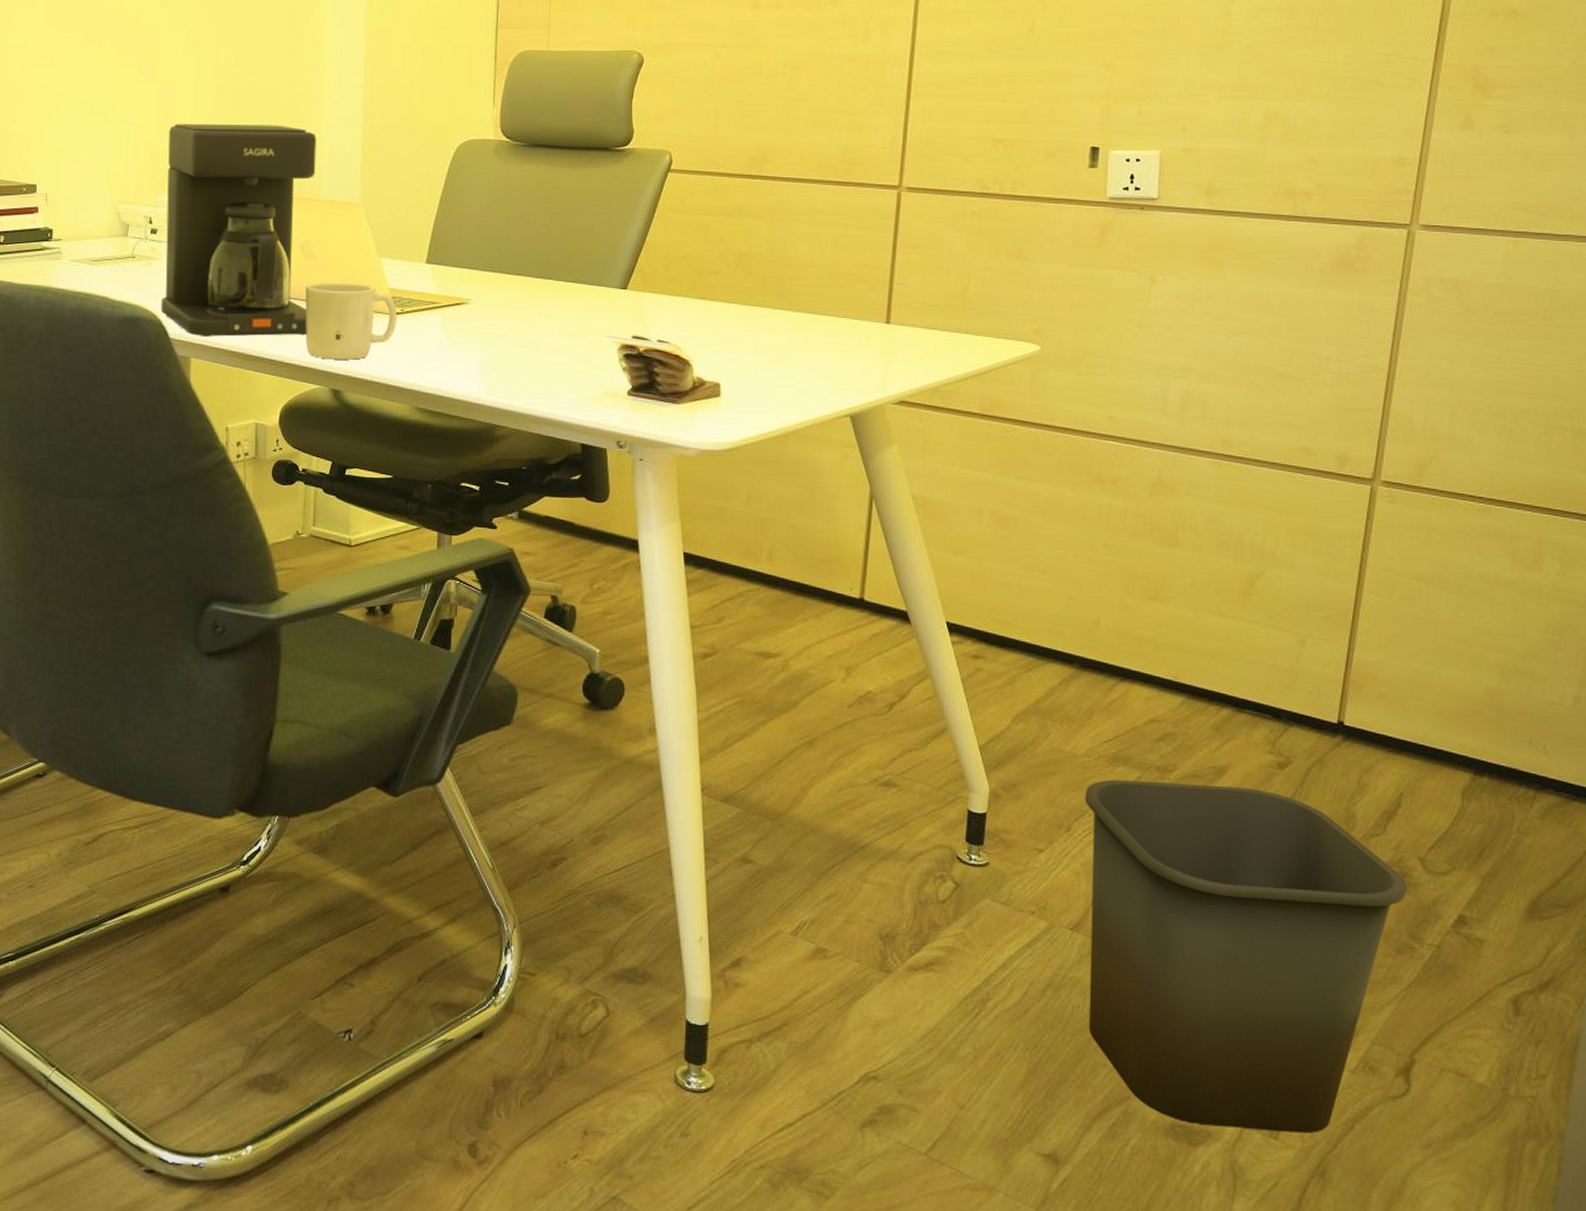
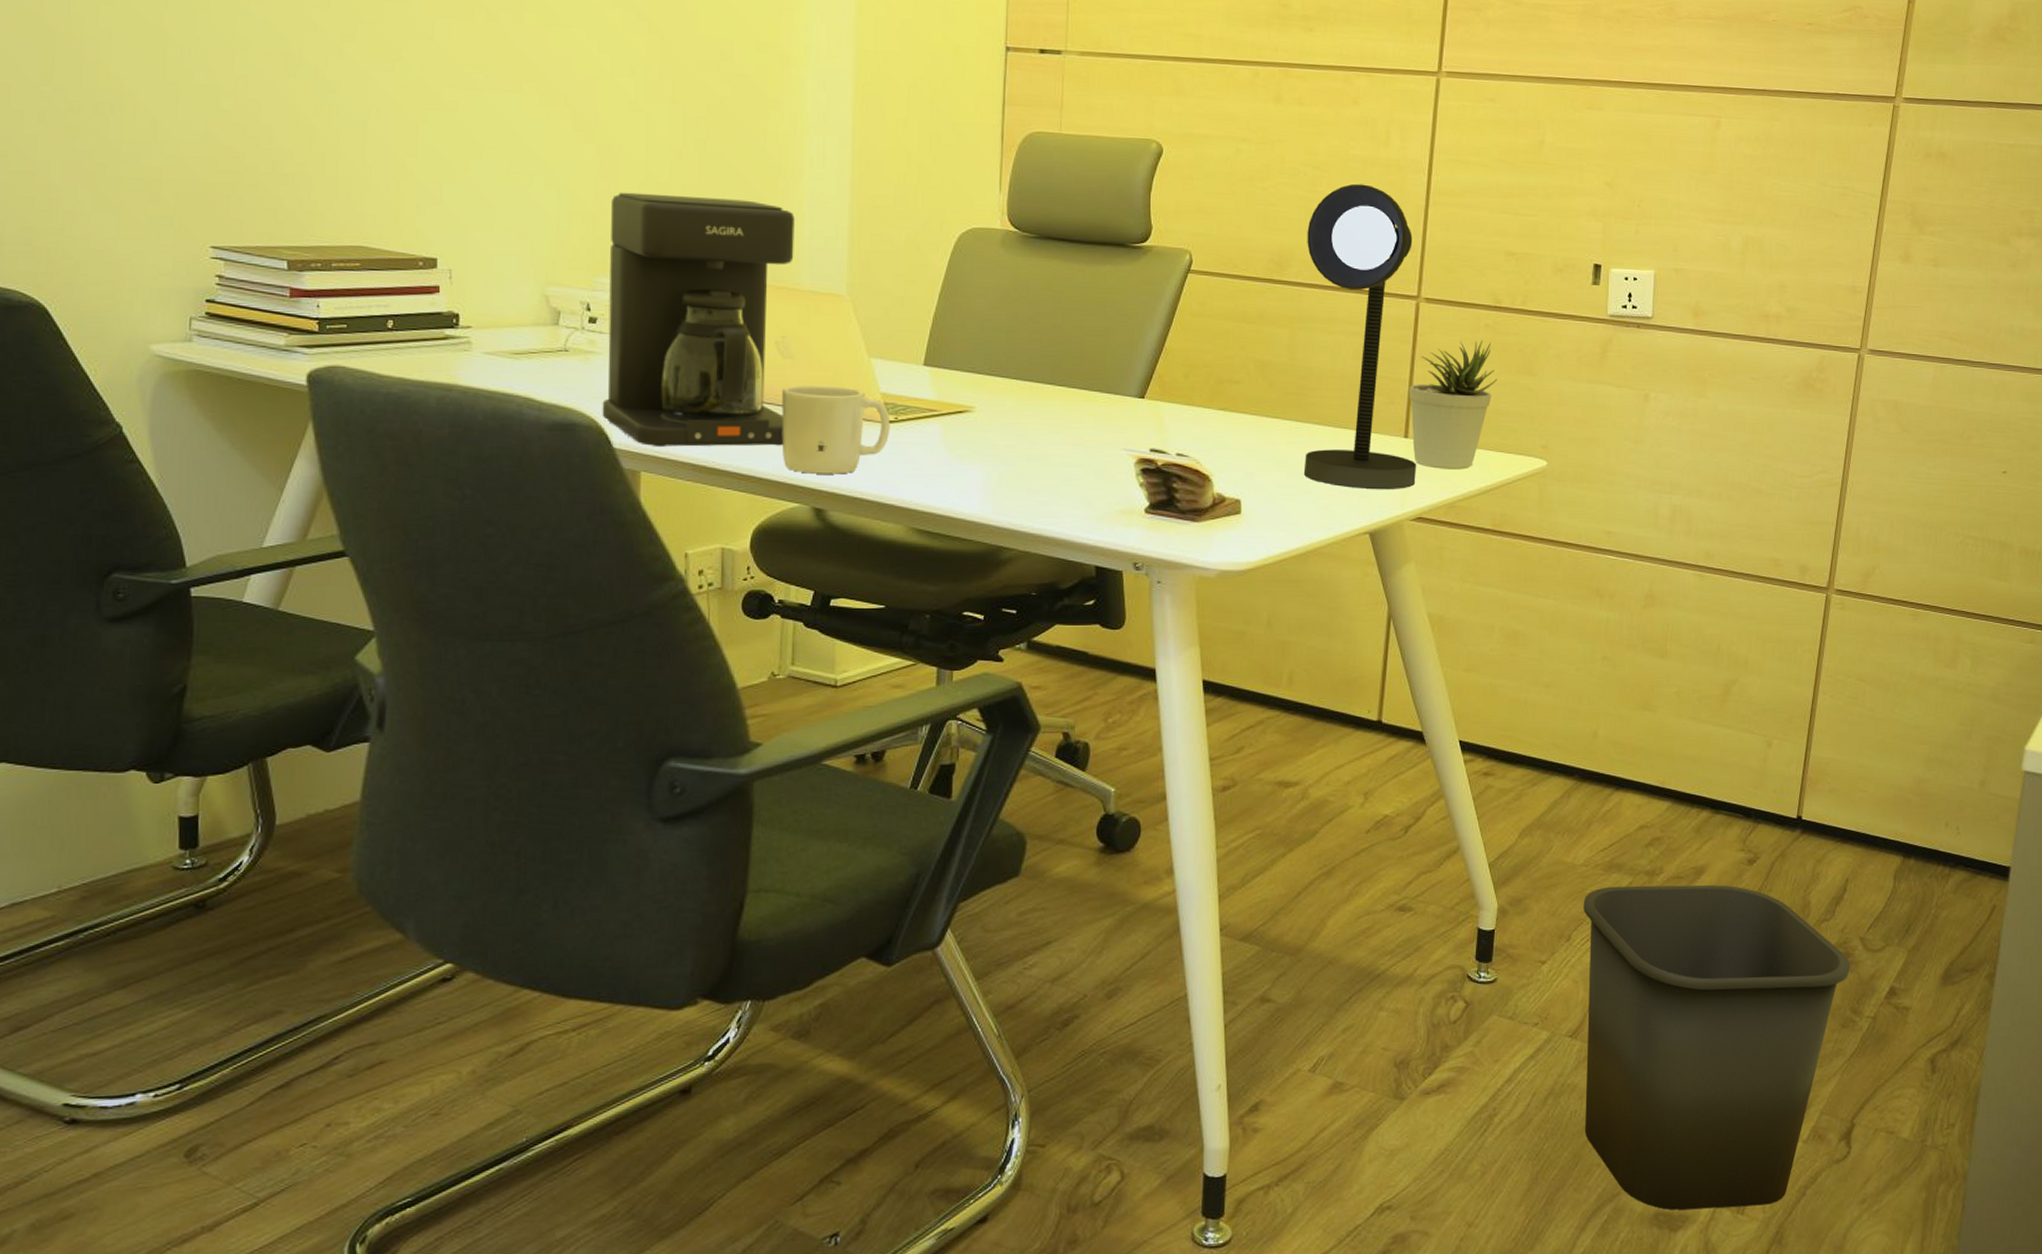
desk lamp: none [782,80,900,374] -> present [1303,183,1417,489]
potted plant: none [890,227,986,354] -> present [1408,340,1498,470]

